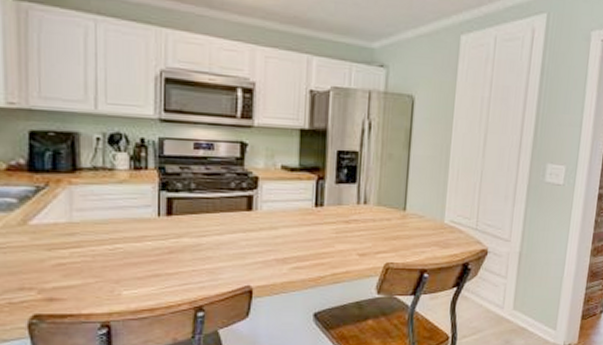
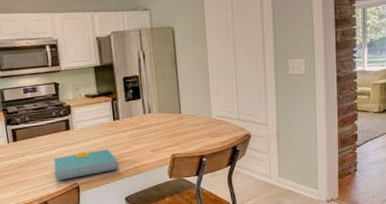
book: none [222,243,314,279] -> present [54,149,120,181]

